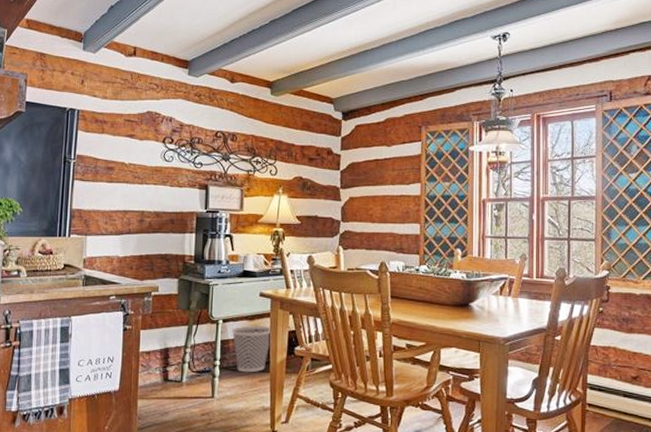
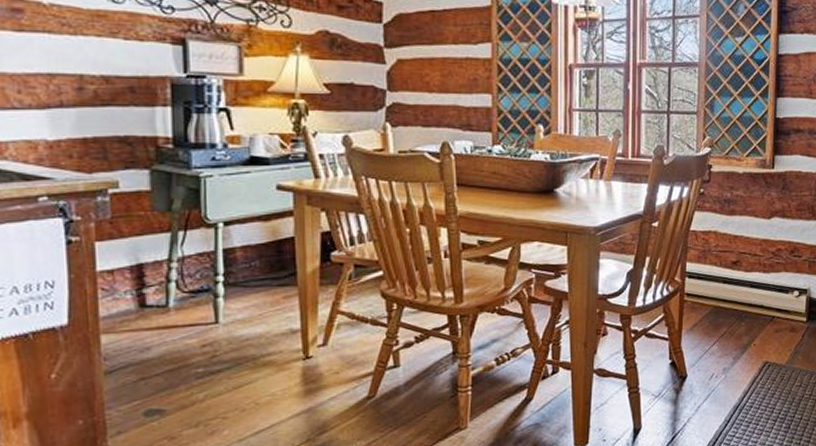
wastebasket: present [231,326,271,373] -> none [237,228,297,289]

